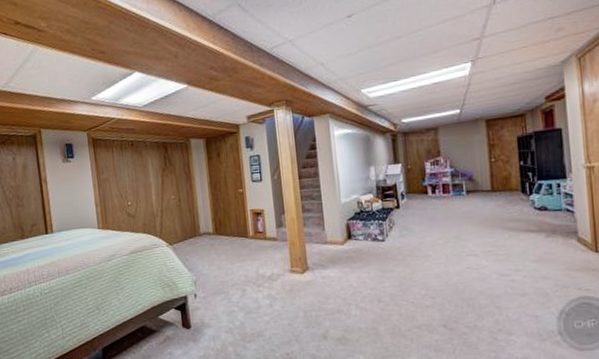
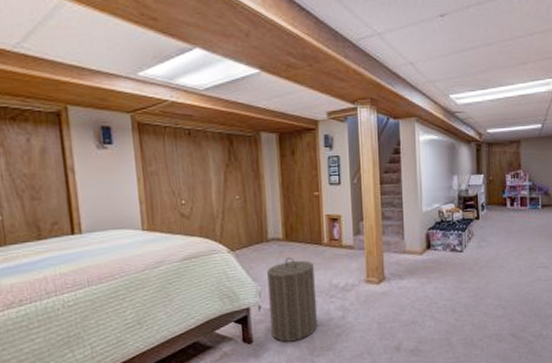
laundry hamper: none [200,249,248,328] -> present [267,256,318,342]

